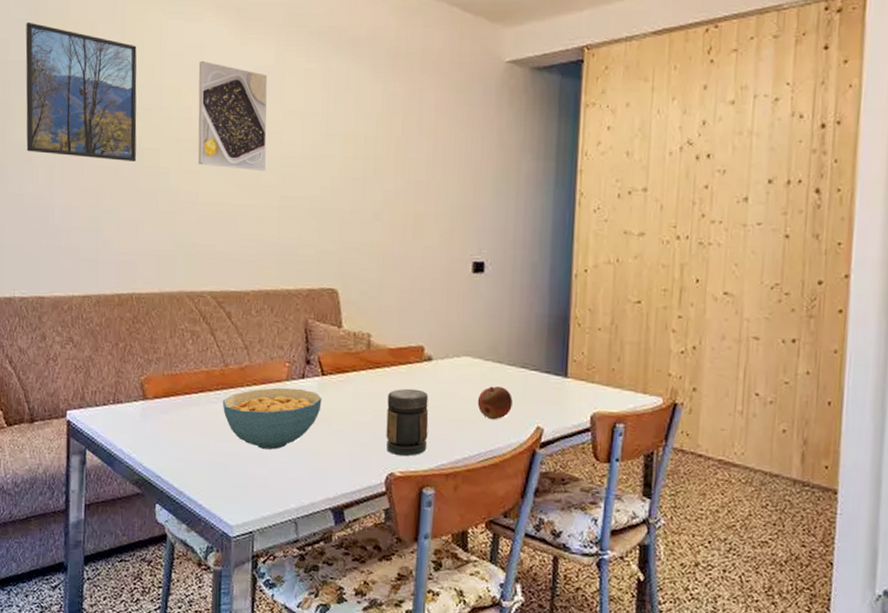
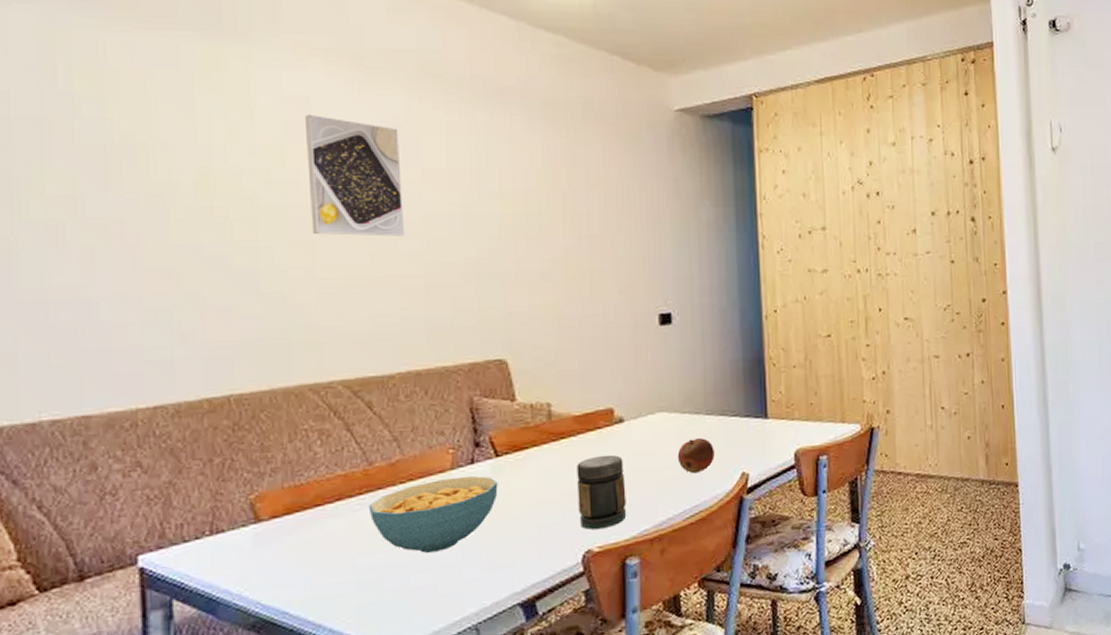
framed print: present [25,21,137,163] -> none [37,69,224,237]

